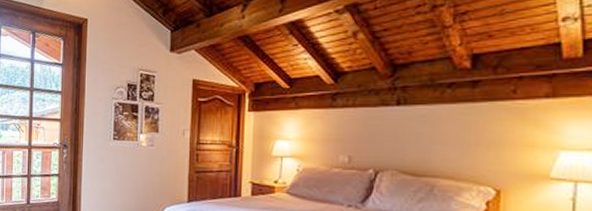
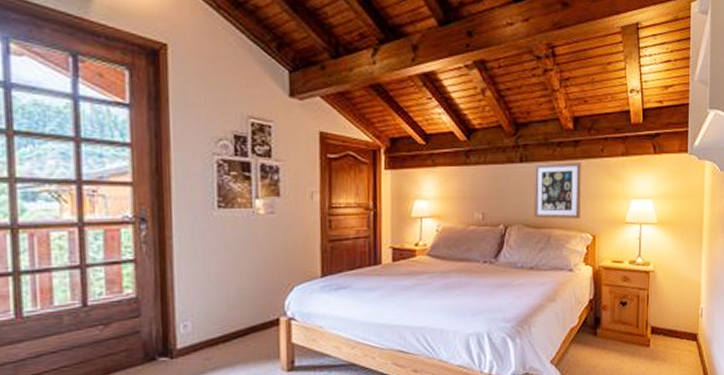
wall art: none [411,105,481,169] -> present [533,162,581,219]

